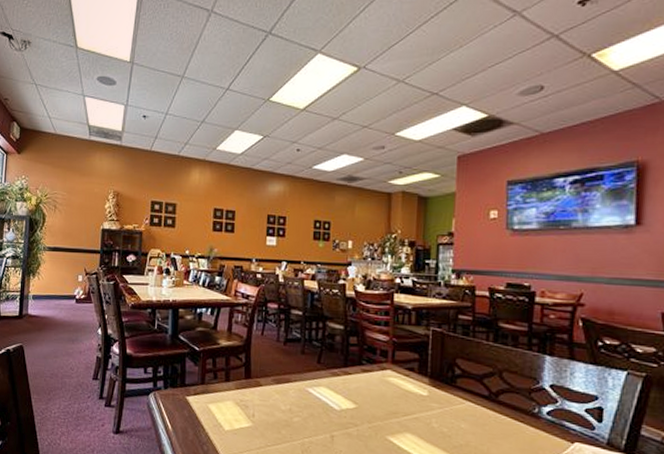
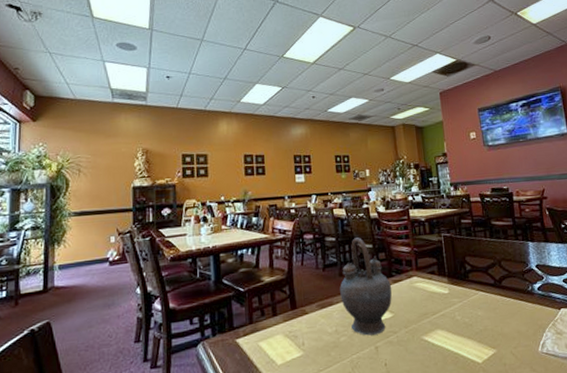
teapot: none [299,315,360,423] -> present [340,237,392,336]

